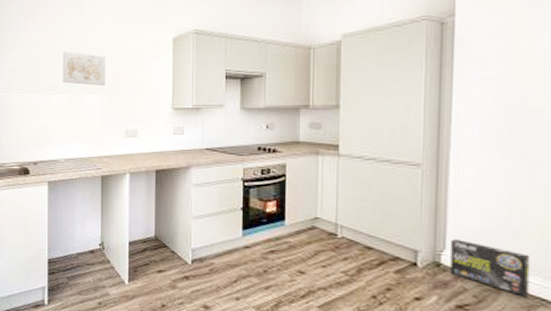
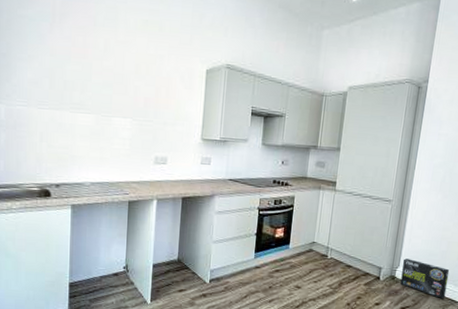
wall art: present [63,51,106,86] -> none [91,68,138,110]

